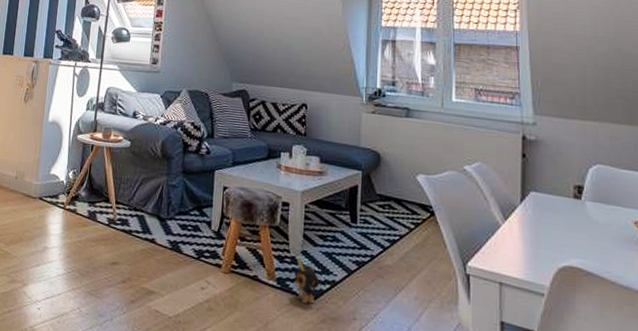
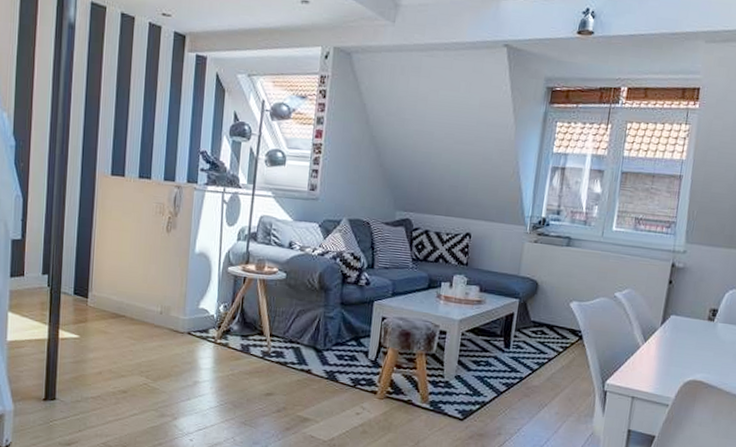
plush toy: present [293,257,319,304] -> none [446,382,470,423]

